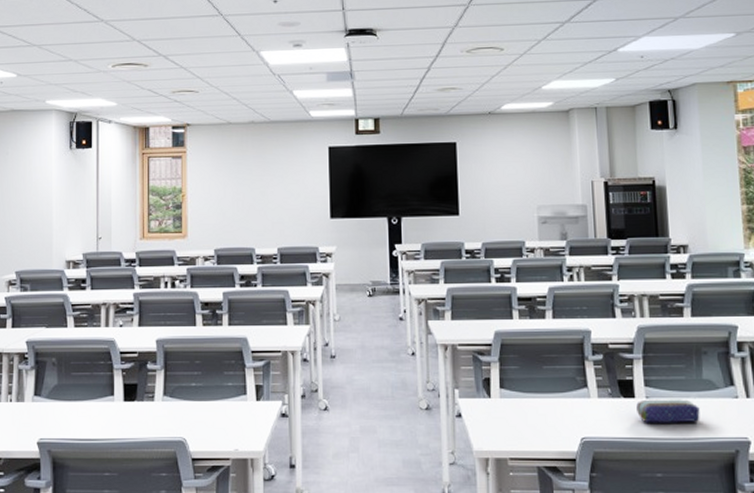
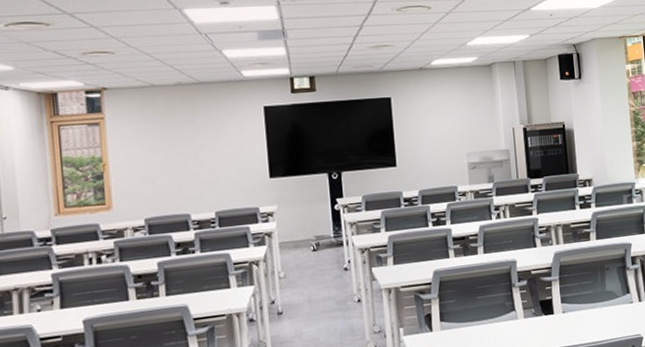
pencil case: present [636,399,700,423] -> none [555,309,605,335]

